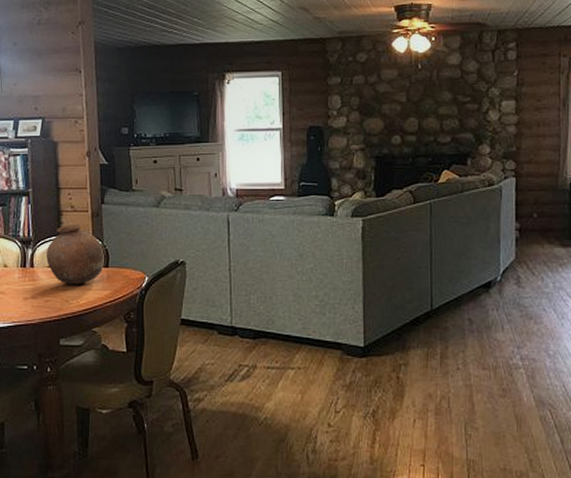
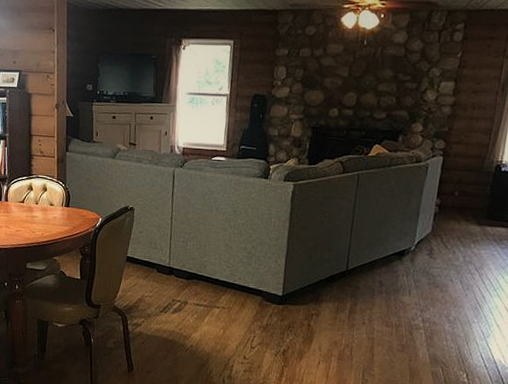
pottery: present [46,223,104,285] -> none [18,167,66,220]

